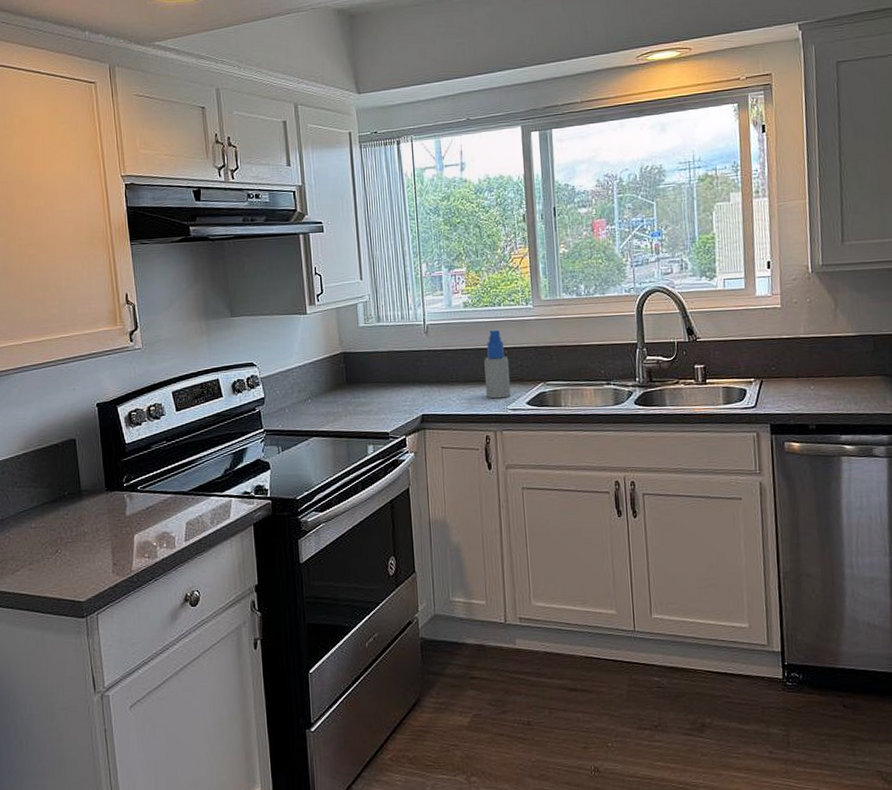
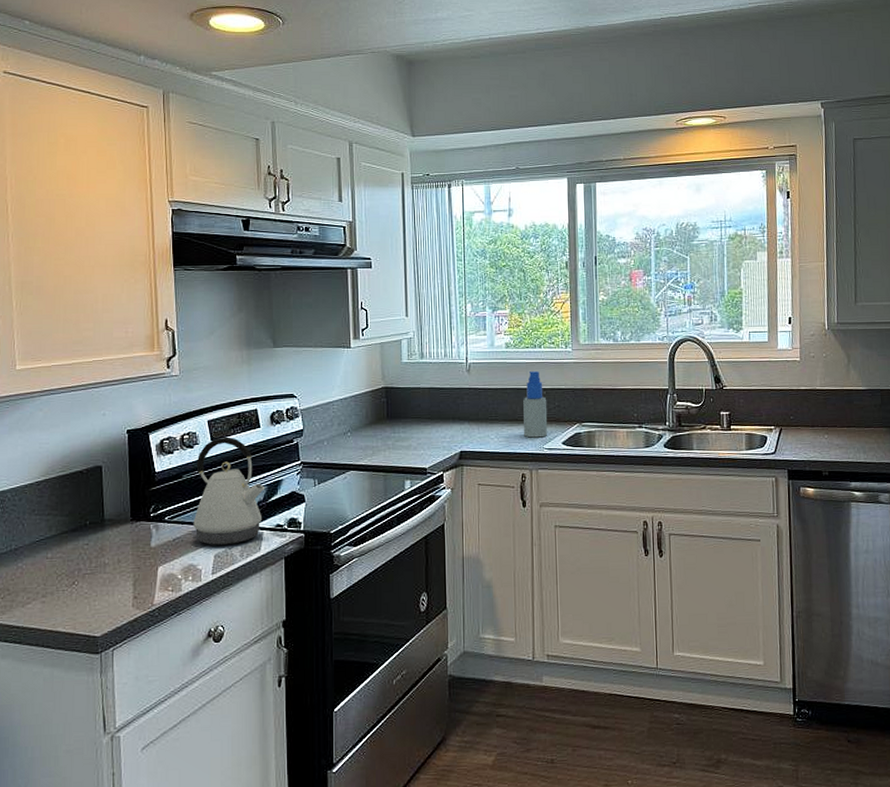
kettle: none [163,407,231,513] -> present [193,436,265,545]

